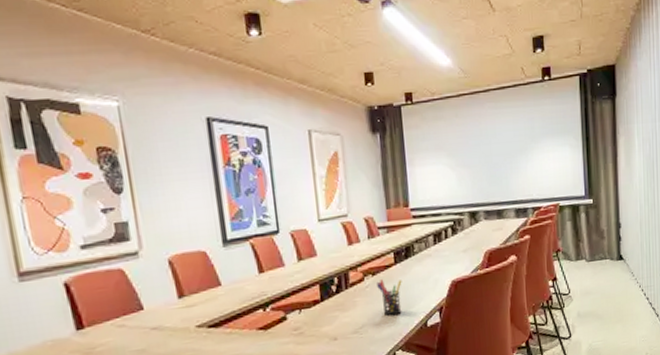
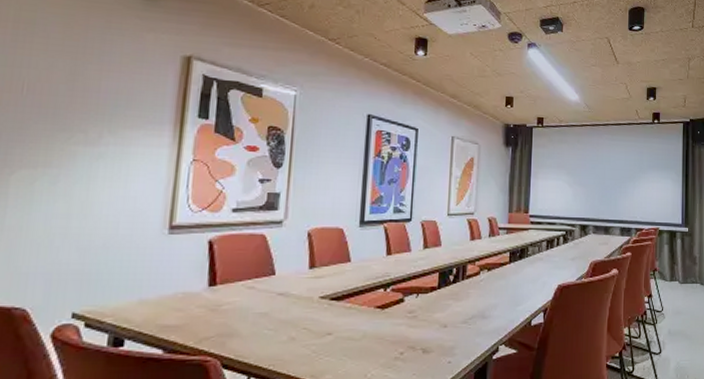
pen holder: present [377,279,402,316] -> none [491,275,514,311]

